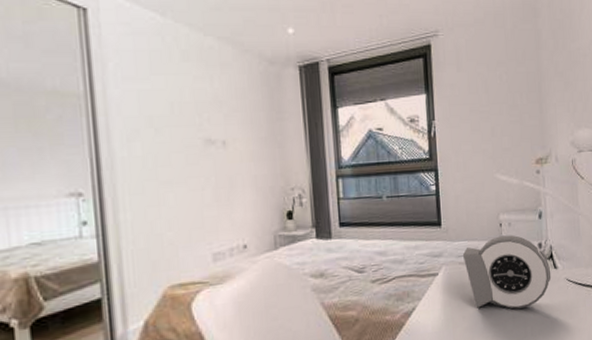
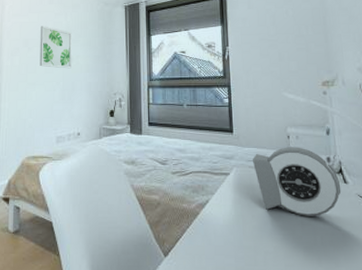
wall art: none [171,95,227,158] -> present [40,26,72,69]

